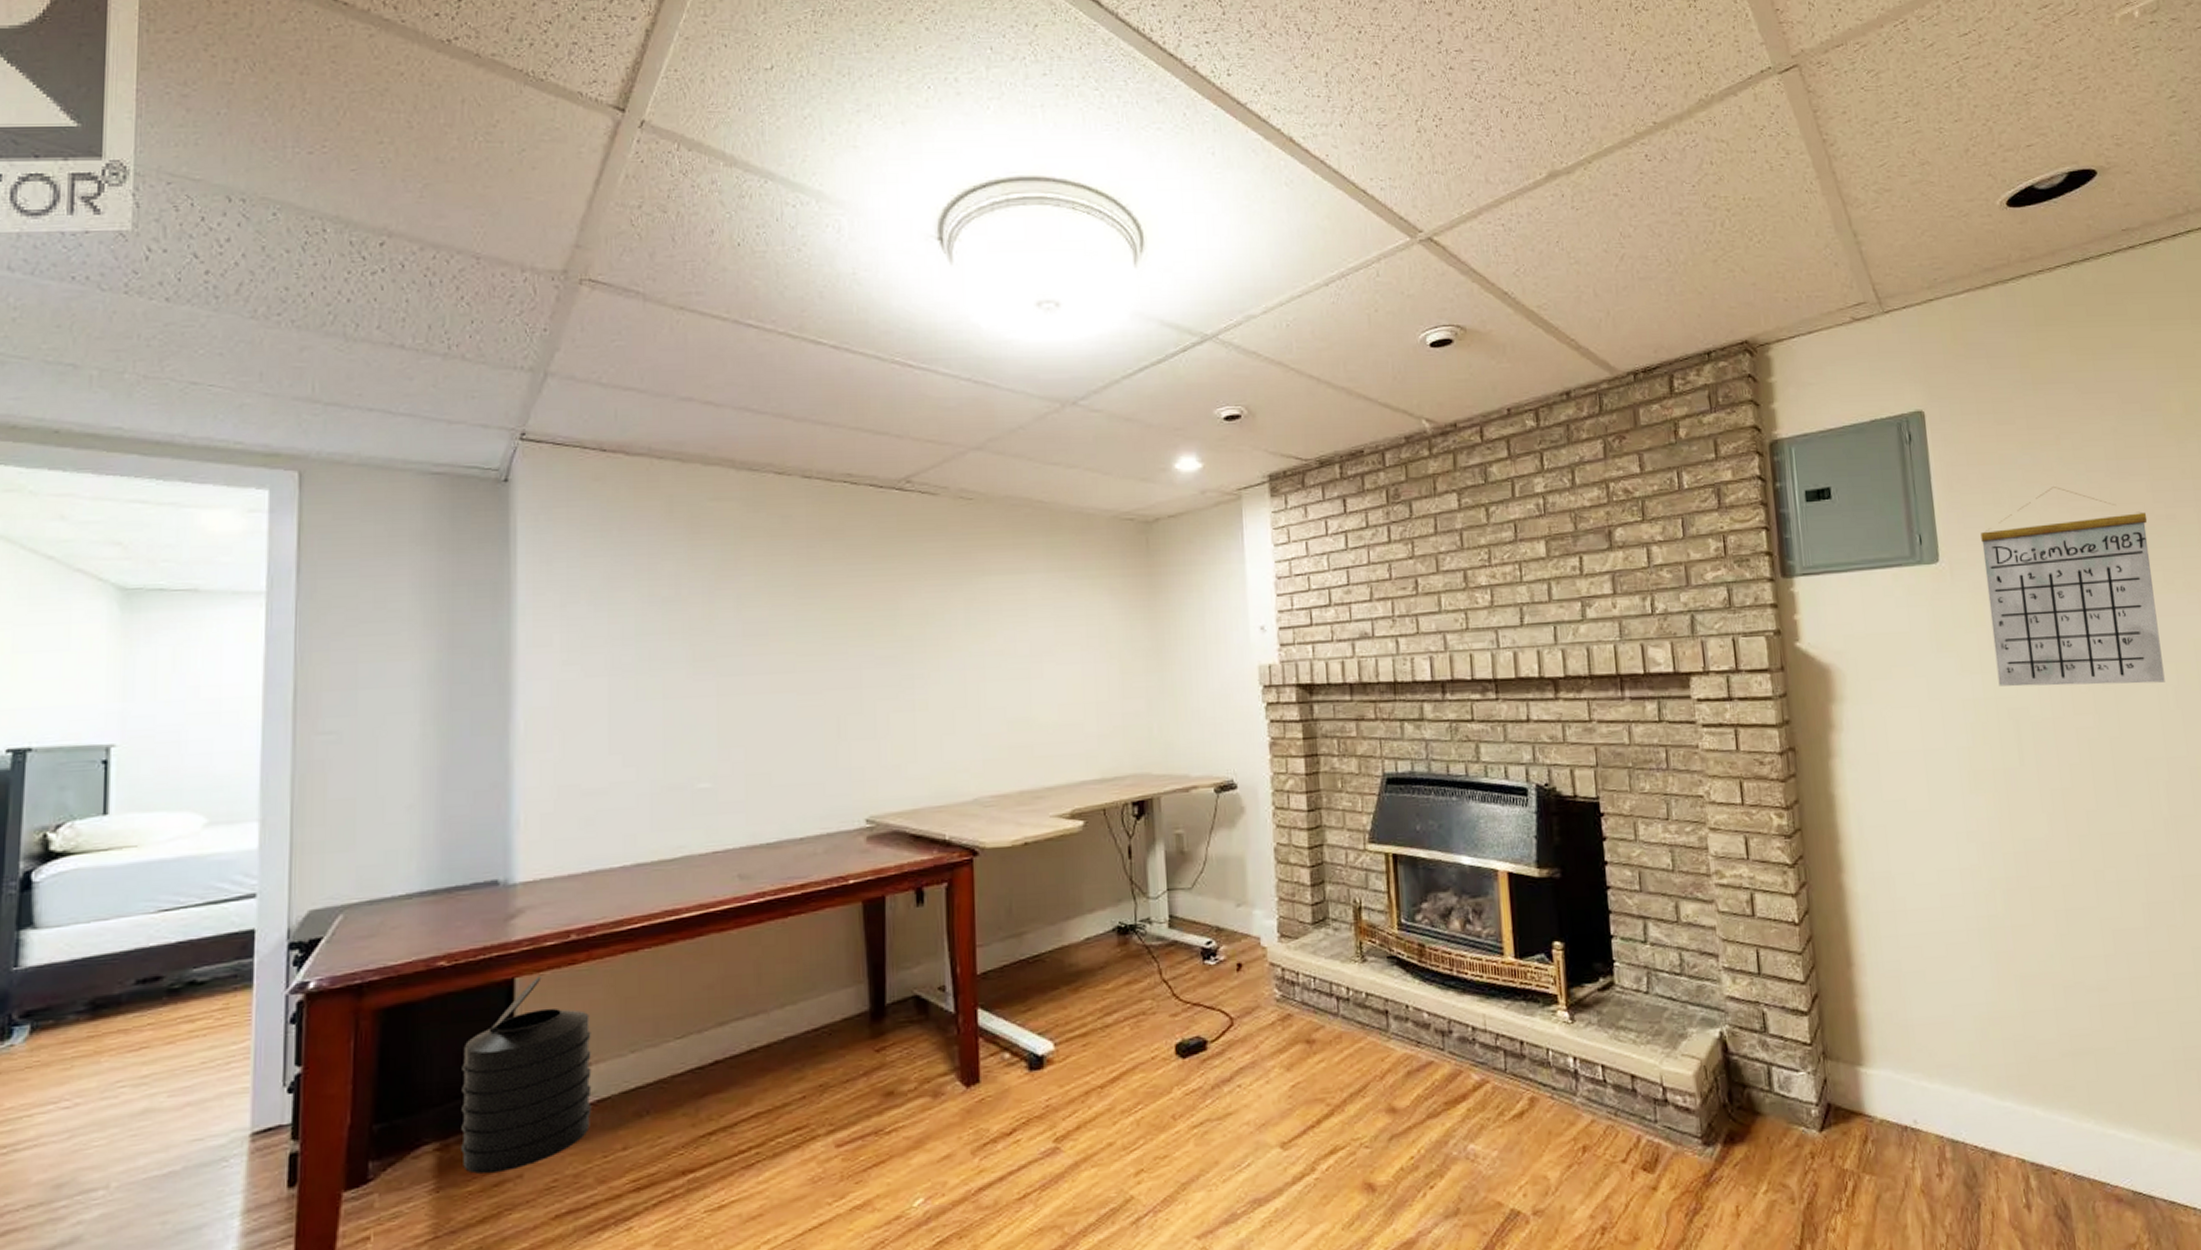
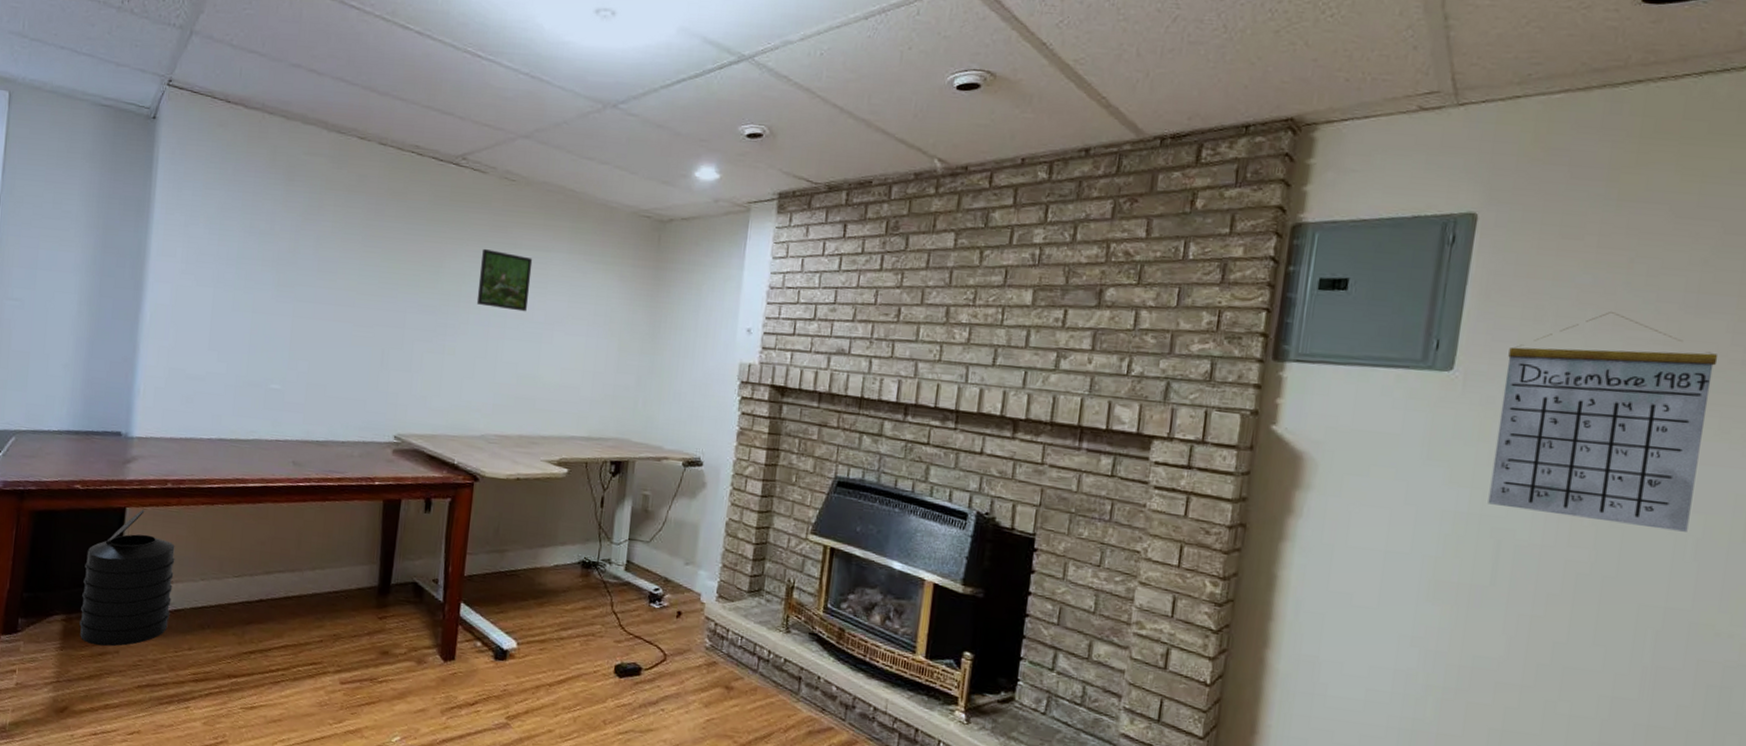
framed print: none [944,581,1008,647] -> present [476,249,533,312]

